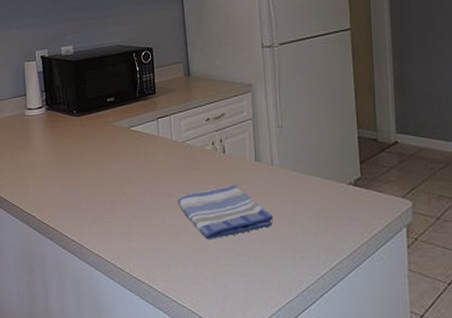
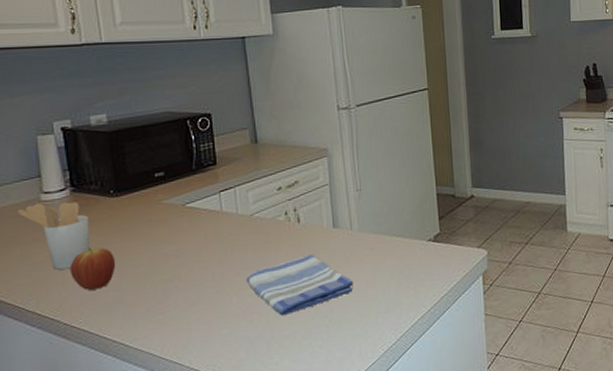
utensil holder: none [10,117,59,175] -> present [18,201,91,271]
fruit: none [43,158,76,194] -> present [69,247,116,290]

